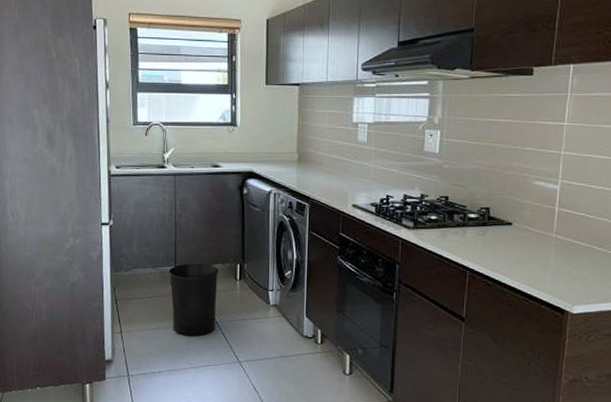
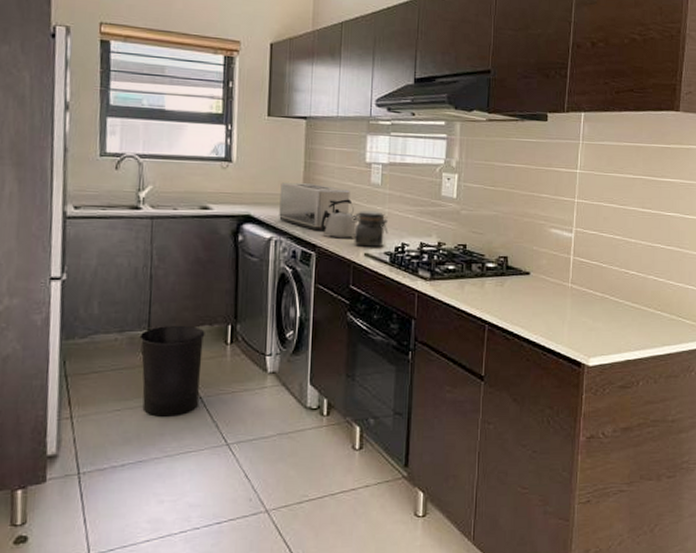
toaster: none [277,142,339,185] -> present [279,182,350,231]
kettle: none [312,156,348,191] -> present [319,199,361,238]
jar: none [339,166,374,199] -> present [351,211,388,247]

